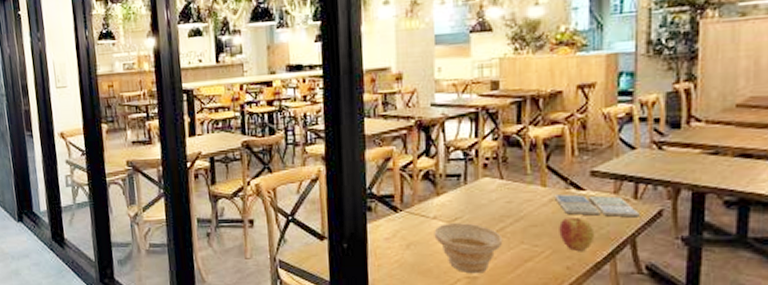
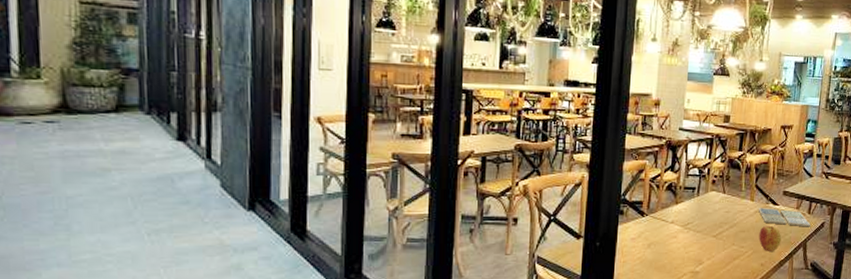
bowl: present [434,223,503,274] -> none [670,227,720,269]

